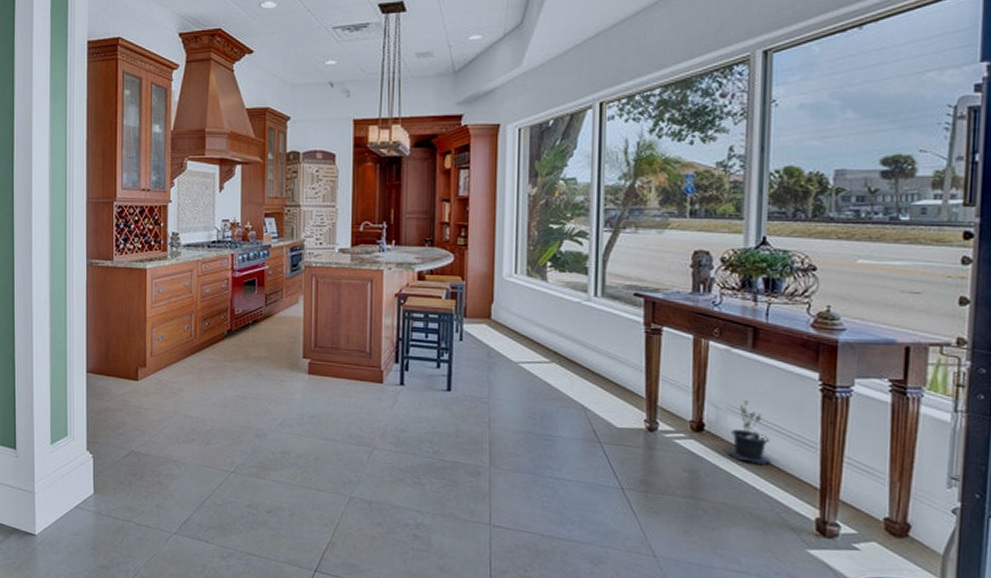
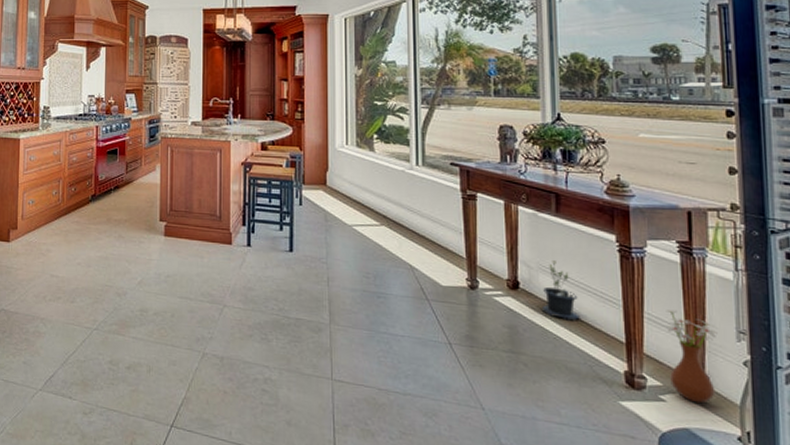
vase: none [867,453,926,553] -> present [666,309,718,404]

